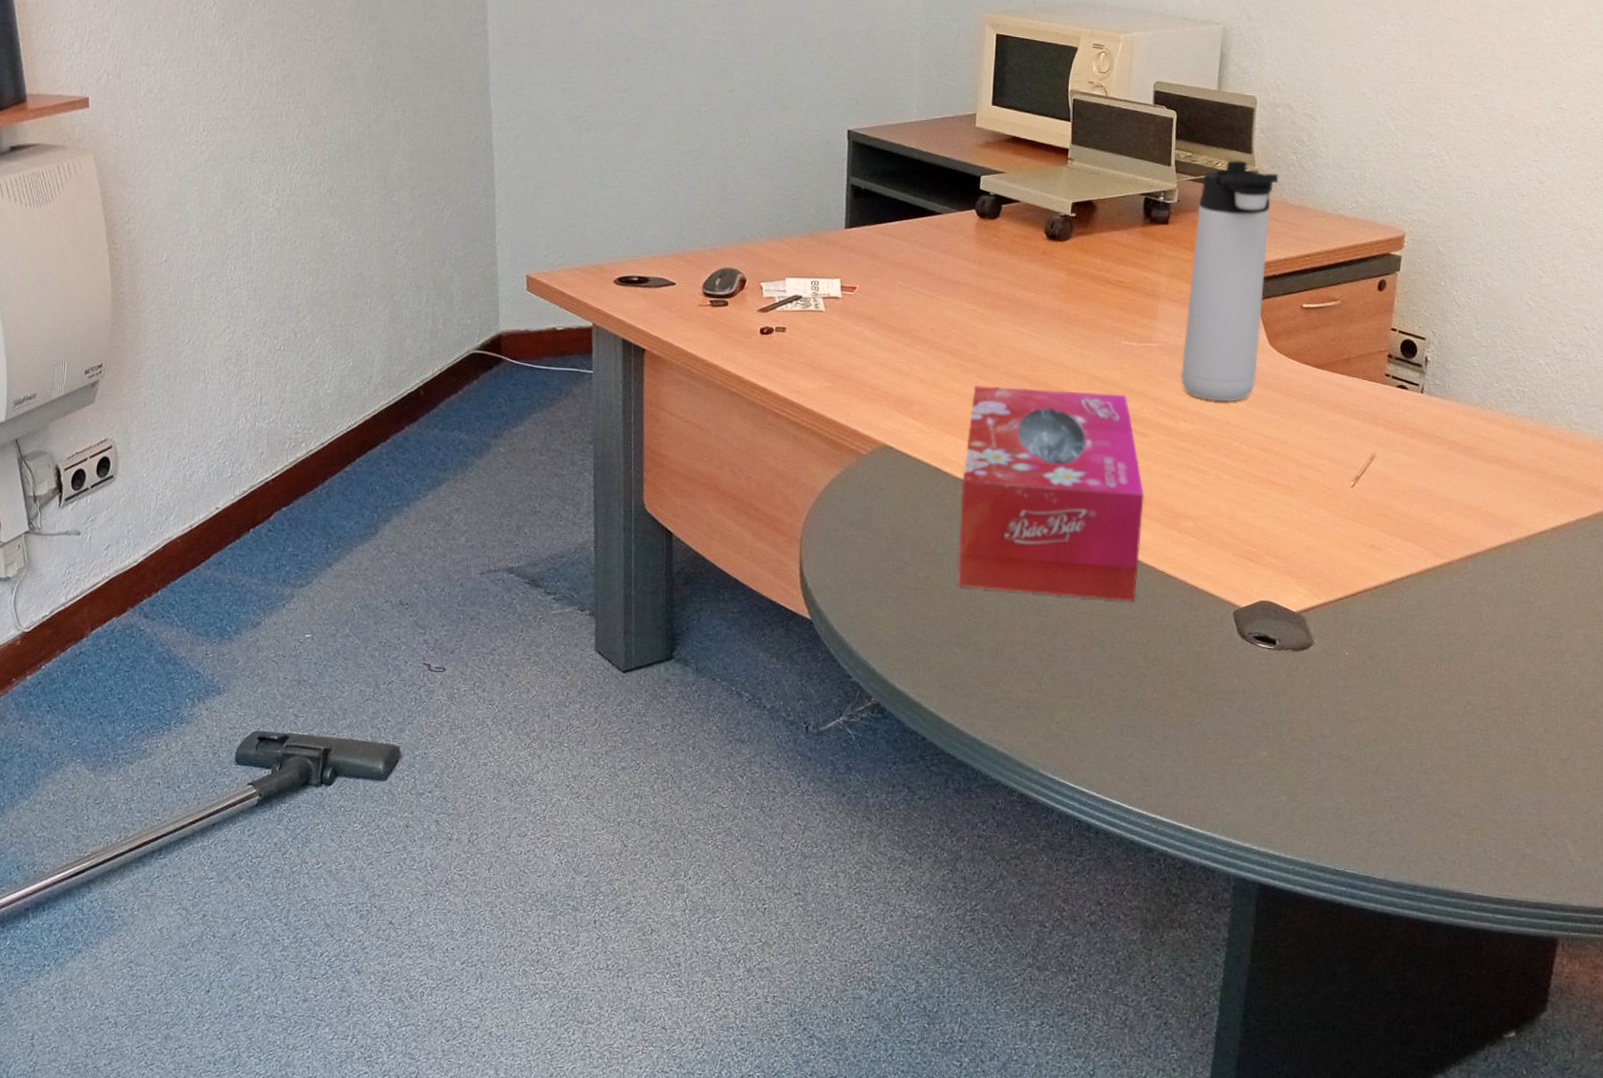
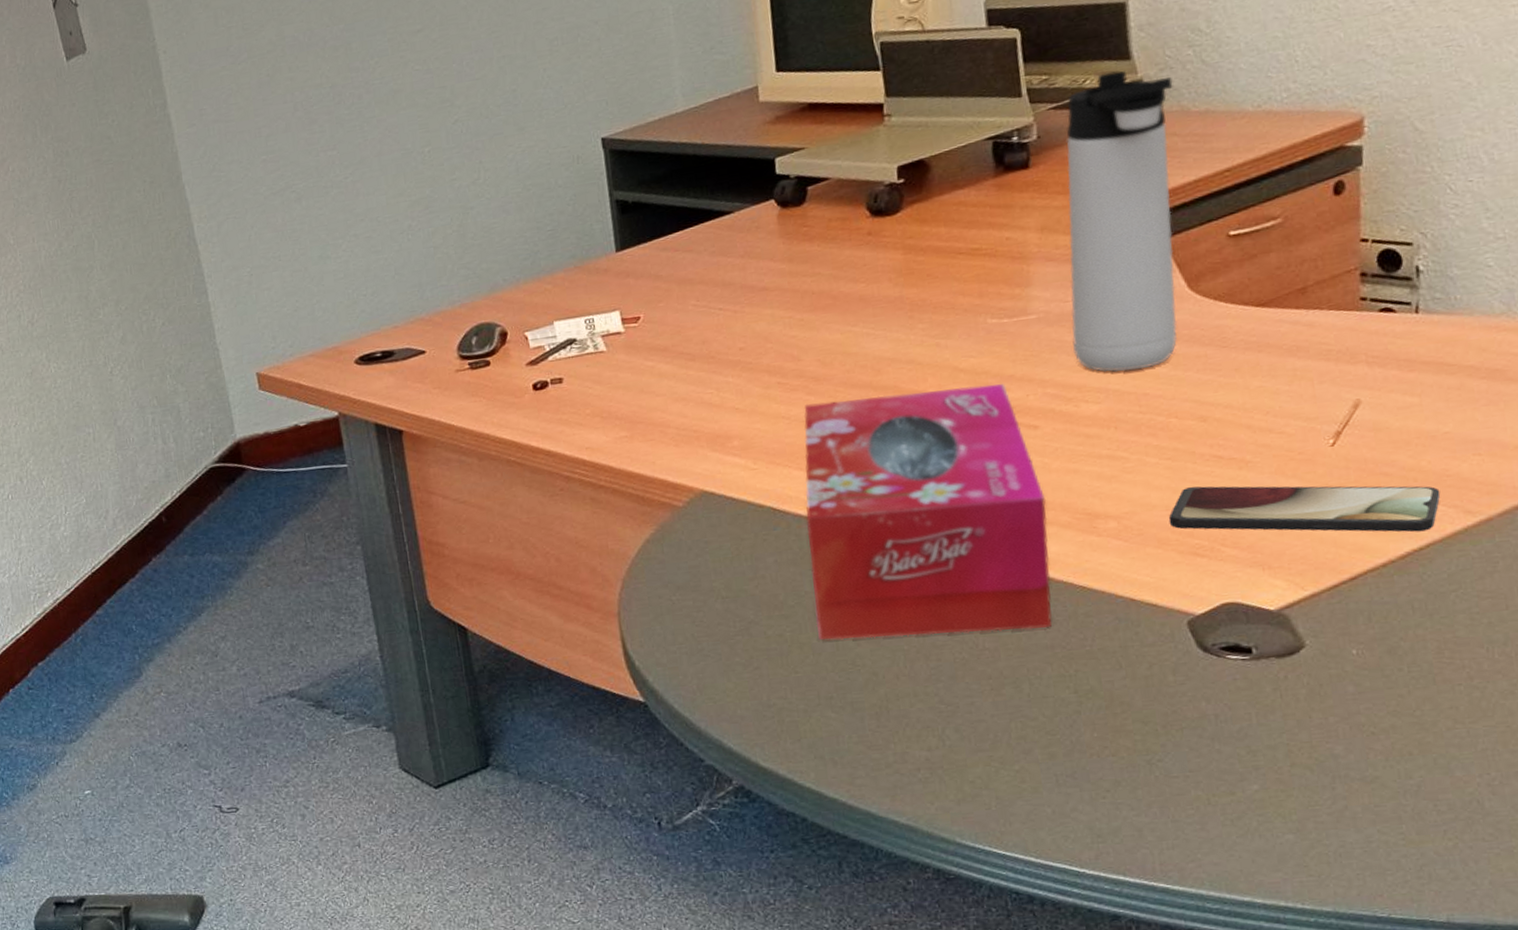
smartphone: none [1231,502,1421,565] -> present [1168,486,1441,532]

